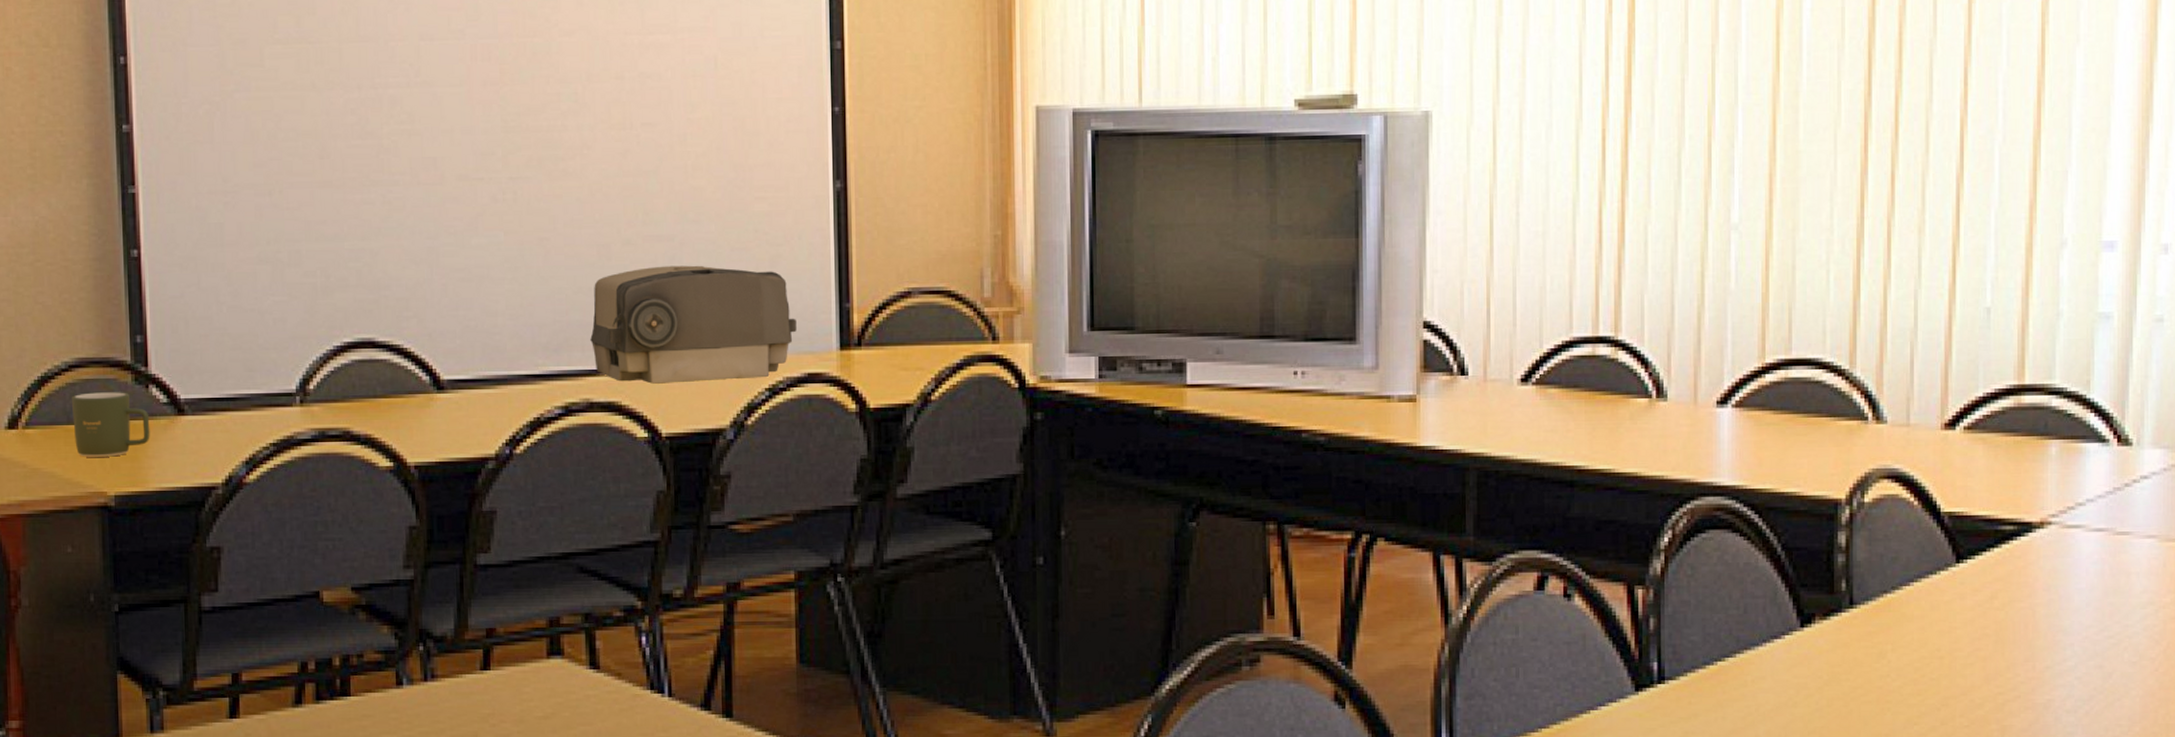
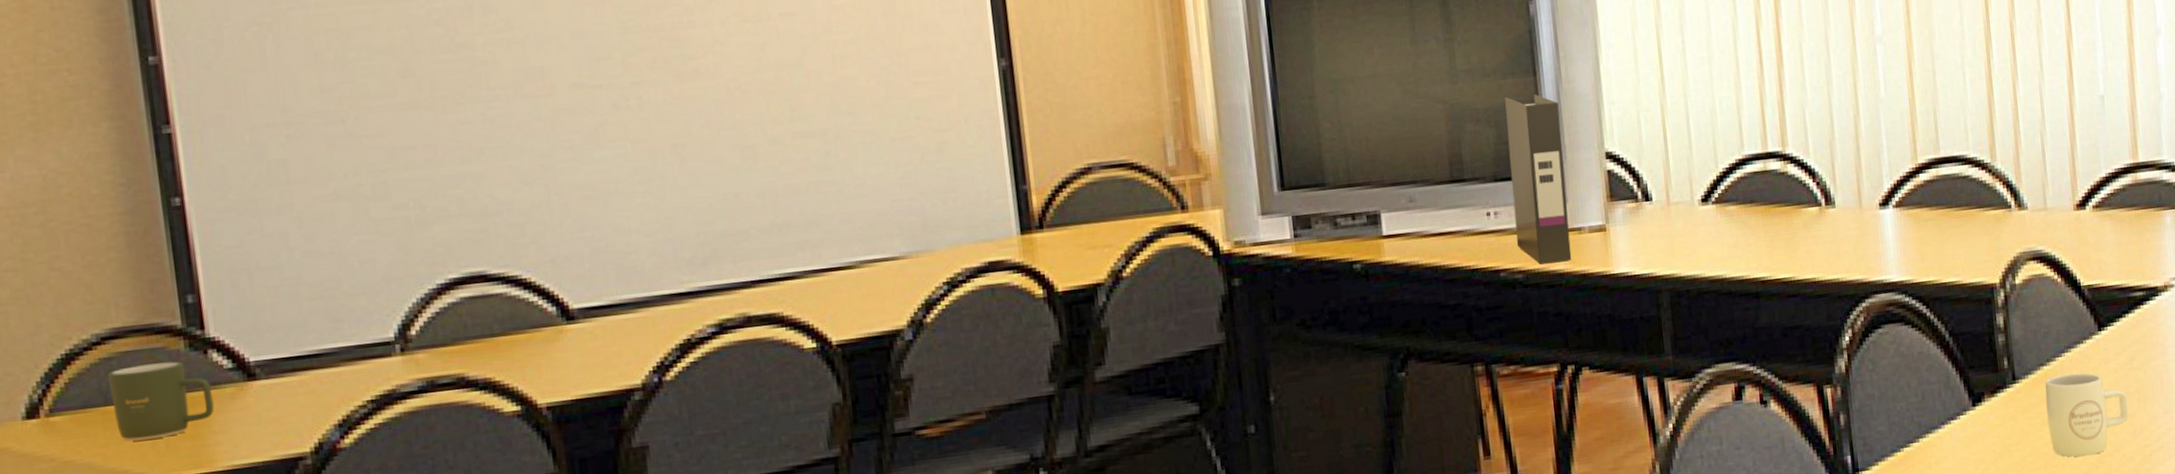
projector: present [590,265,797,385] -> none [740,158,972,291]
binder: none [1321,256,1379,429] -> present [1505,94,1572,264]
mug: none [1886,605,1982,696] -> present [2045,373,2129,457]

